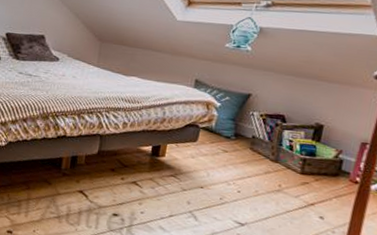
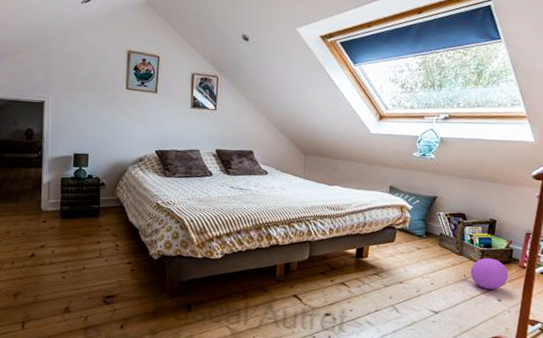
ball: none [286,167,336,205] -> present [470,258,509,289]

